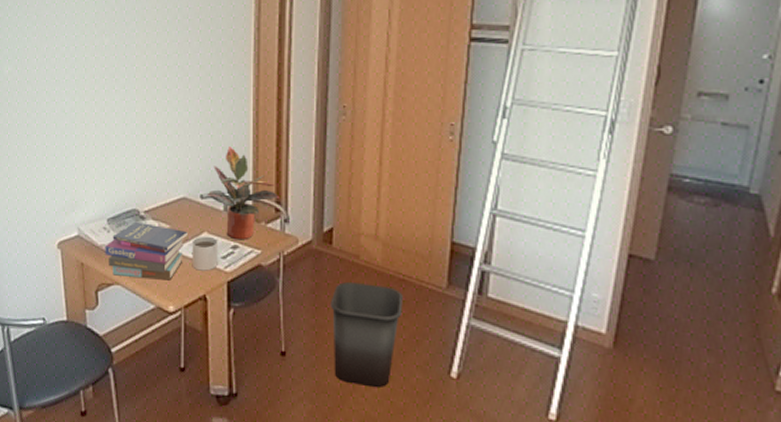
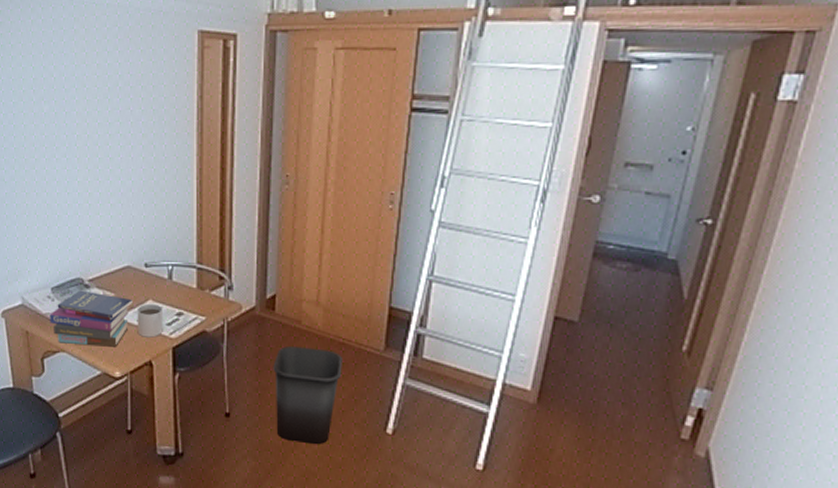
potted plant: present [207,147,281,240] -> none [151,216,224,308]

